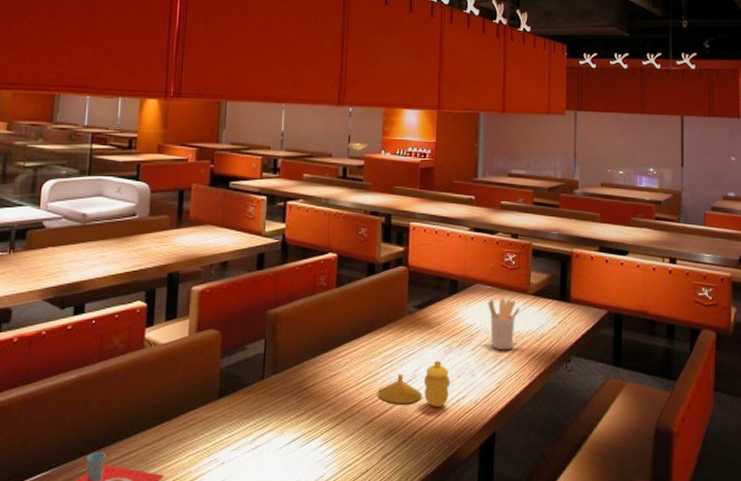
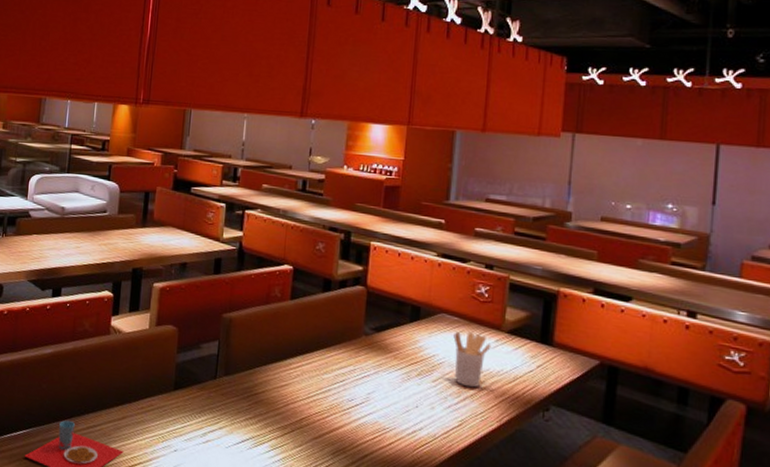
condiment set: present [377,361,451,407] -> none [327,387,407,435]

